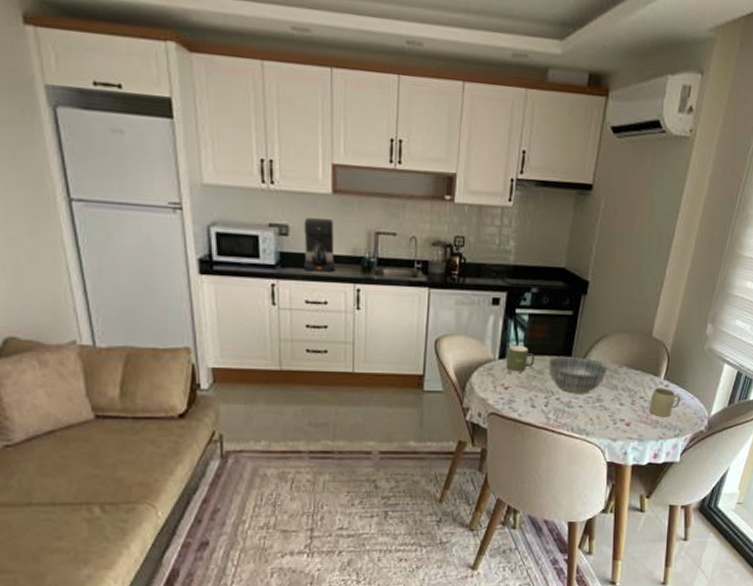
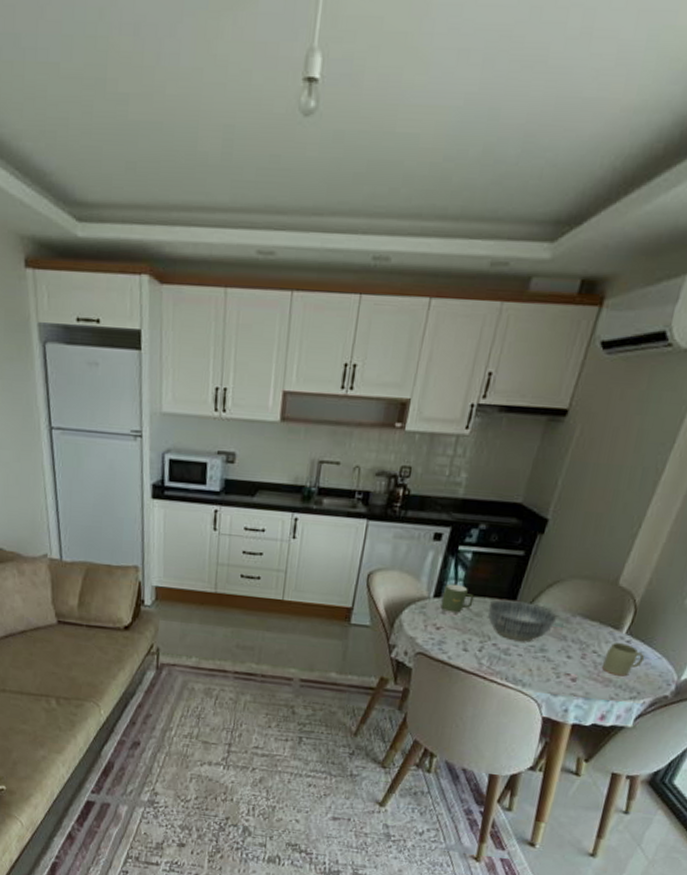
coffee maker: present [304,218,335,272] -> none [246,446,279,501]

